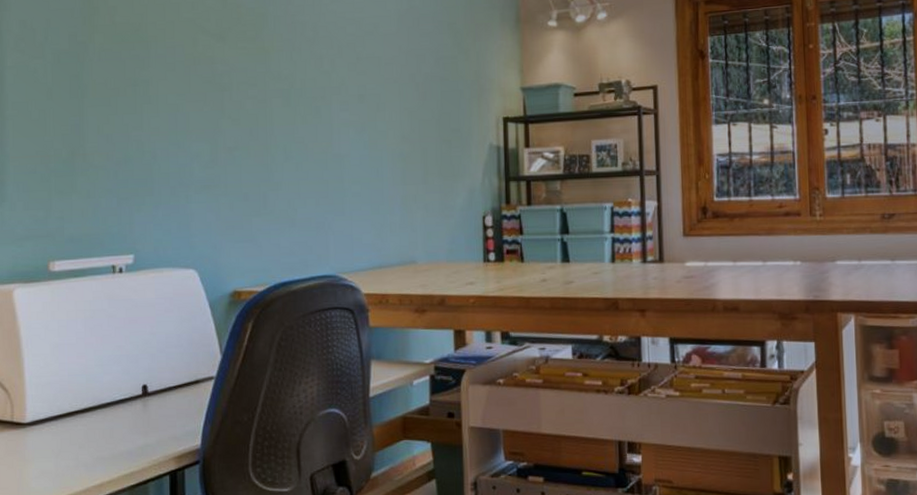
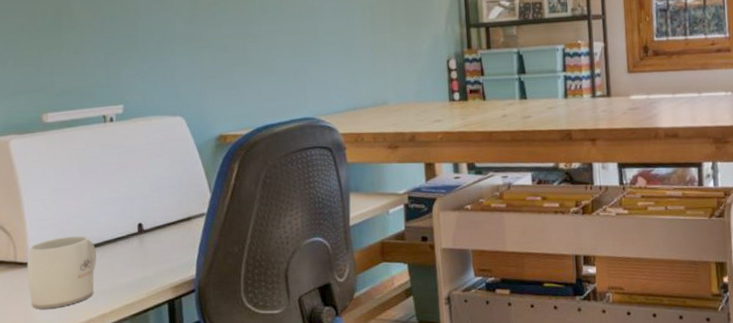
mug: none [23,395,97,475] -> present [27,235,97,310]

